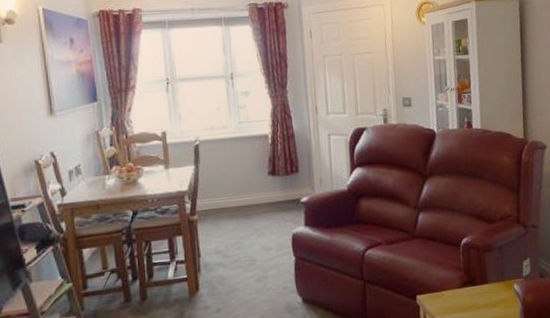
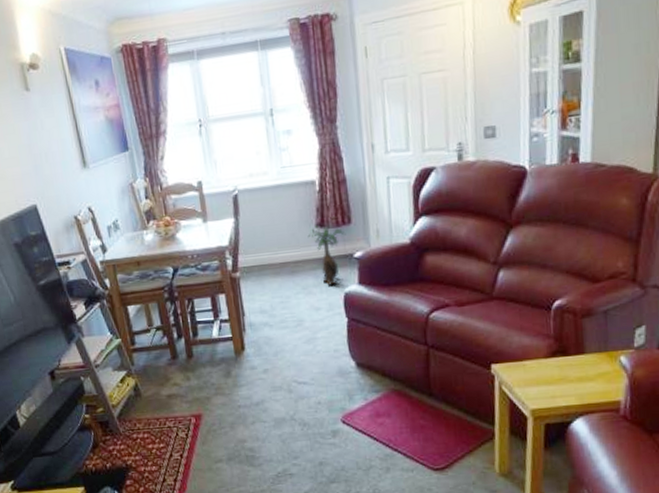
decorative plant: none [260,173,294,228] -> present [307,225,346,286]

